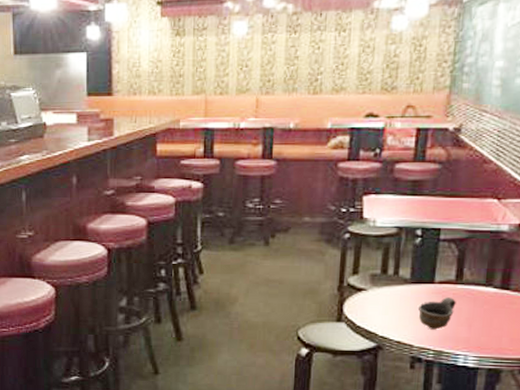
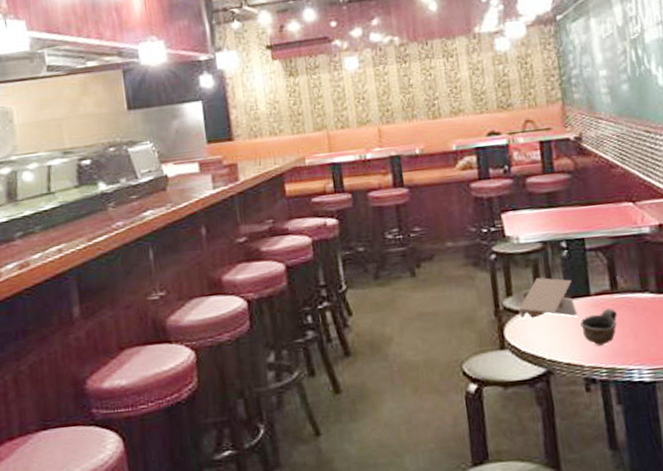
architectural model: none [361,260,419,300] -> present [518,277,578,320]

